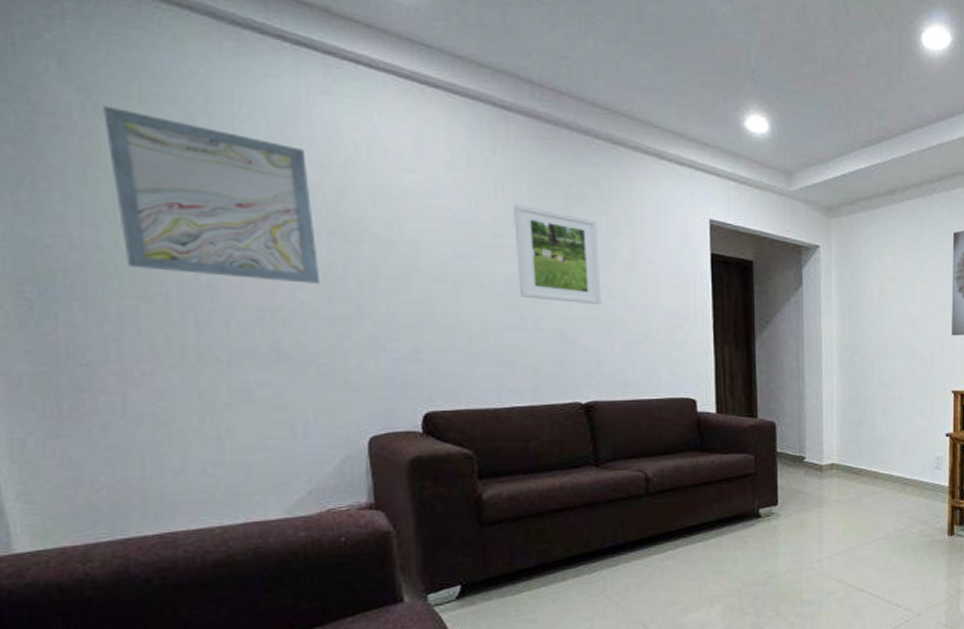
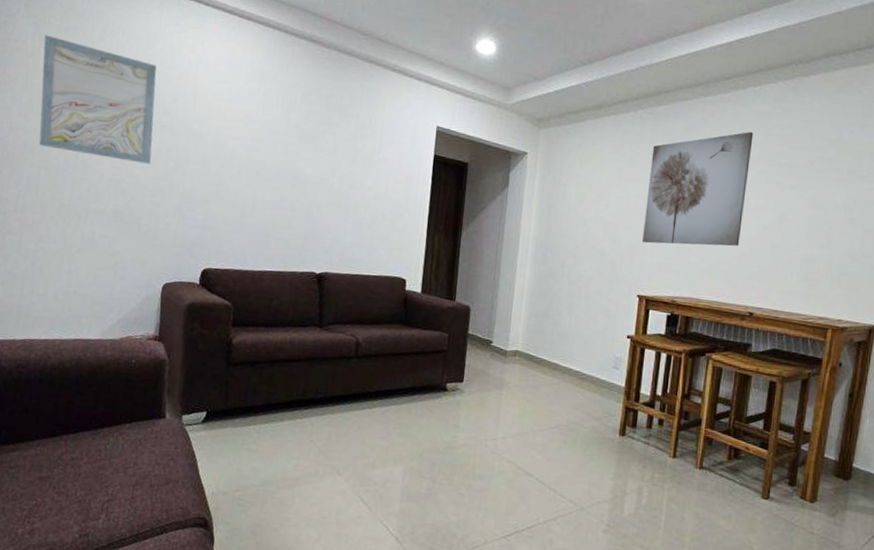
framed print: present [514,204,601,305] -> none [283,109,348,193]

